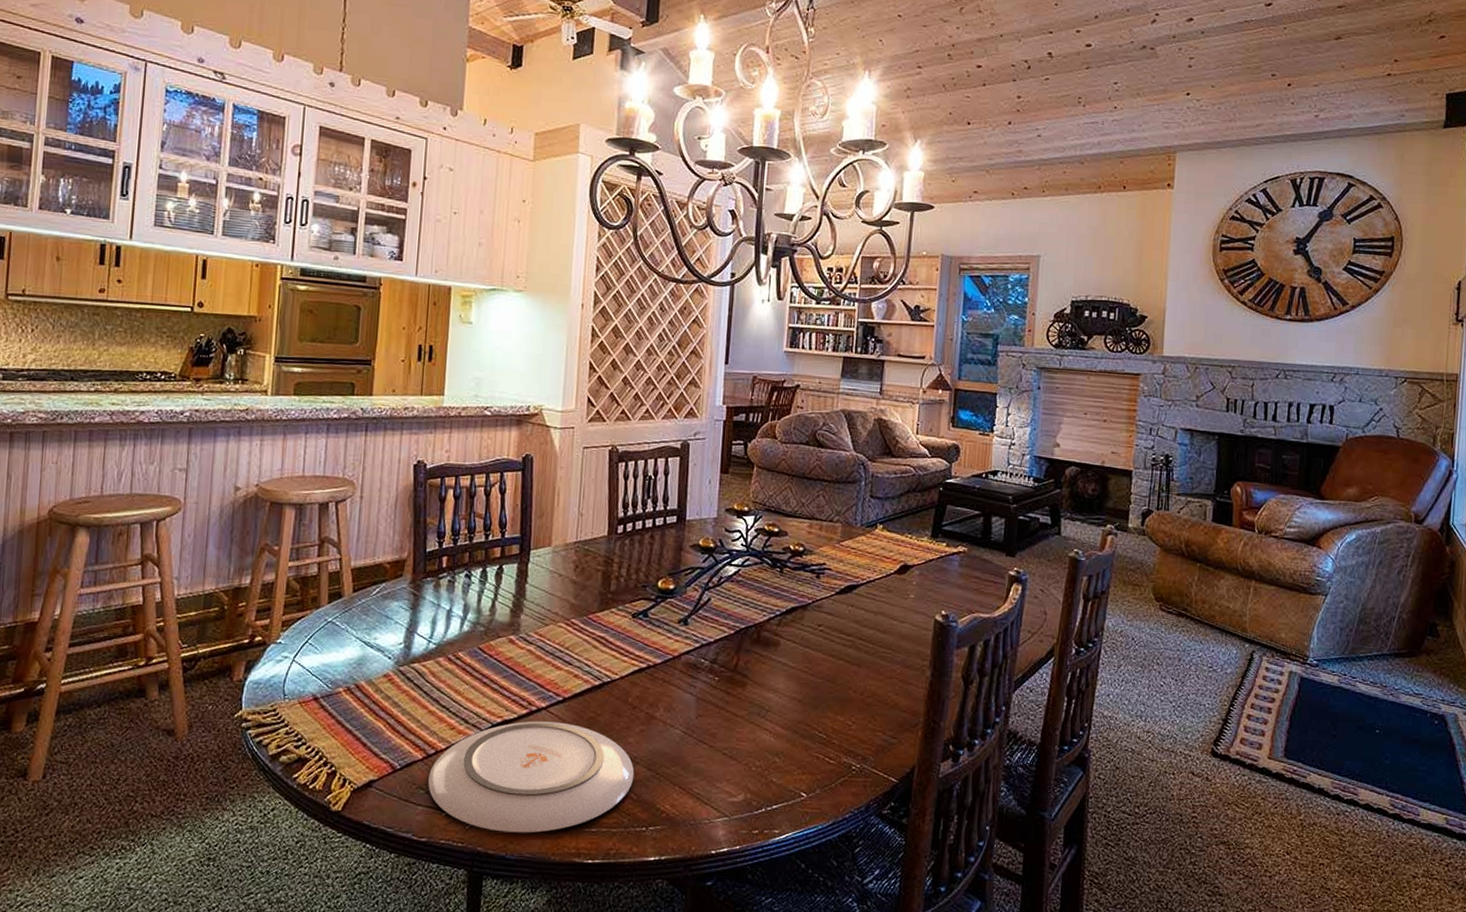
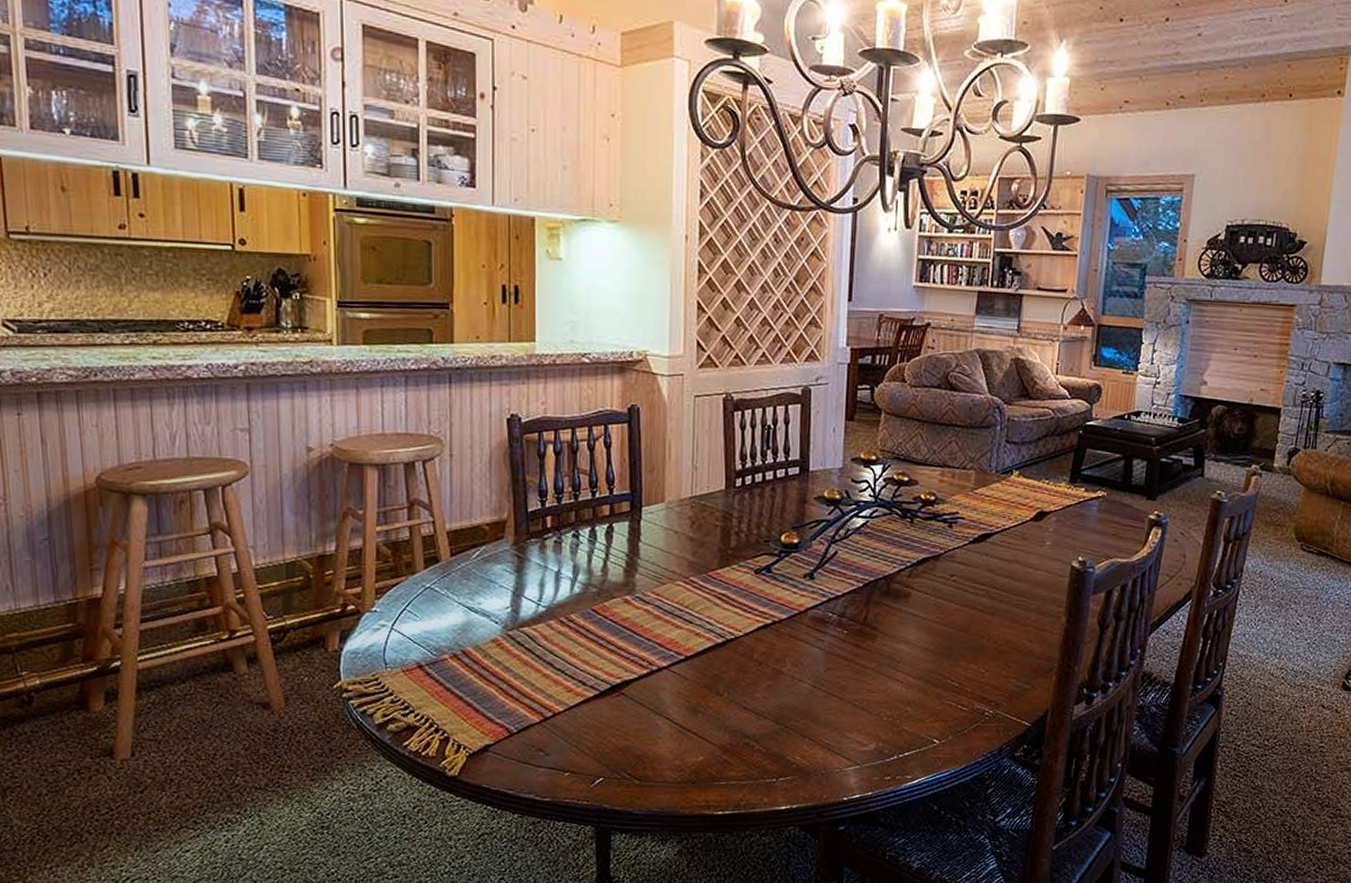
plate: present [428,721,635,834] -> none [548,680,763,789]

